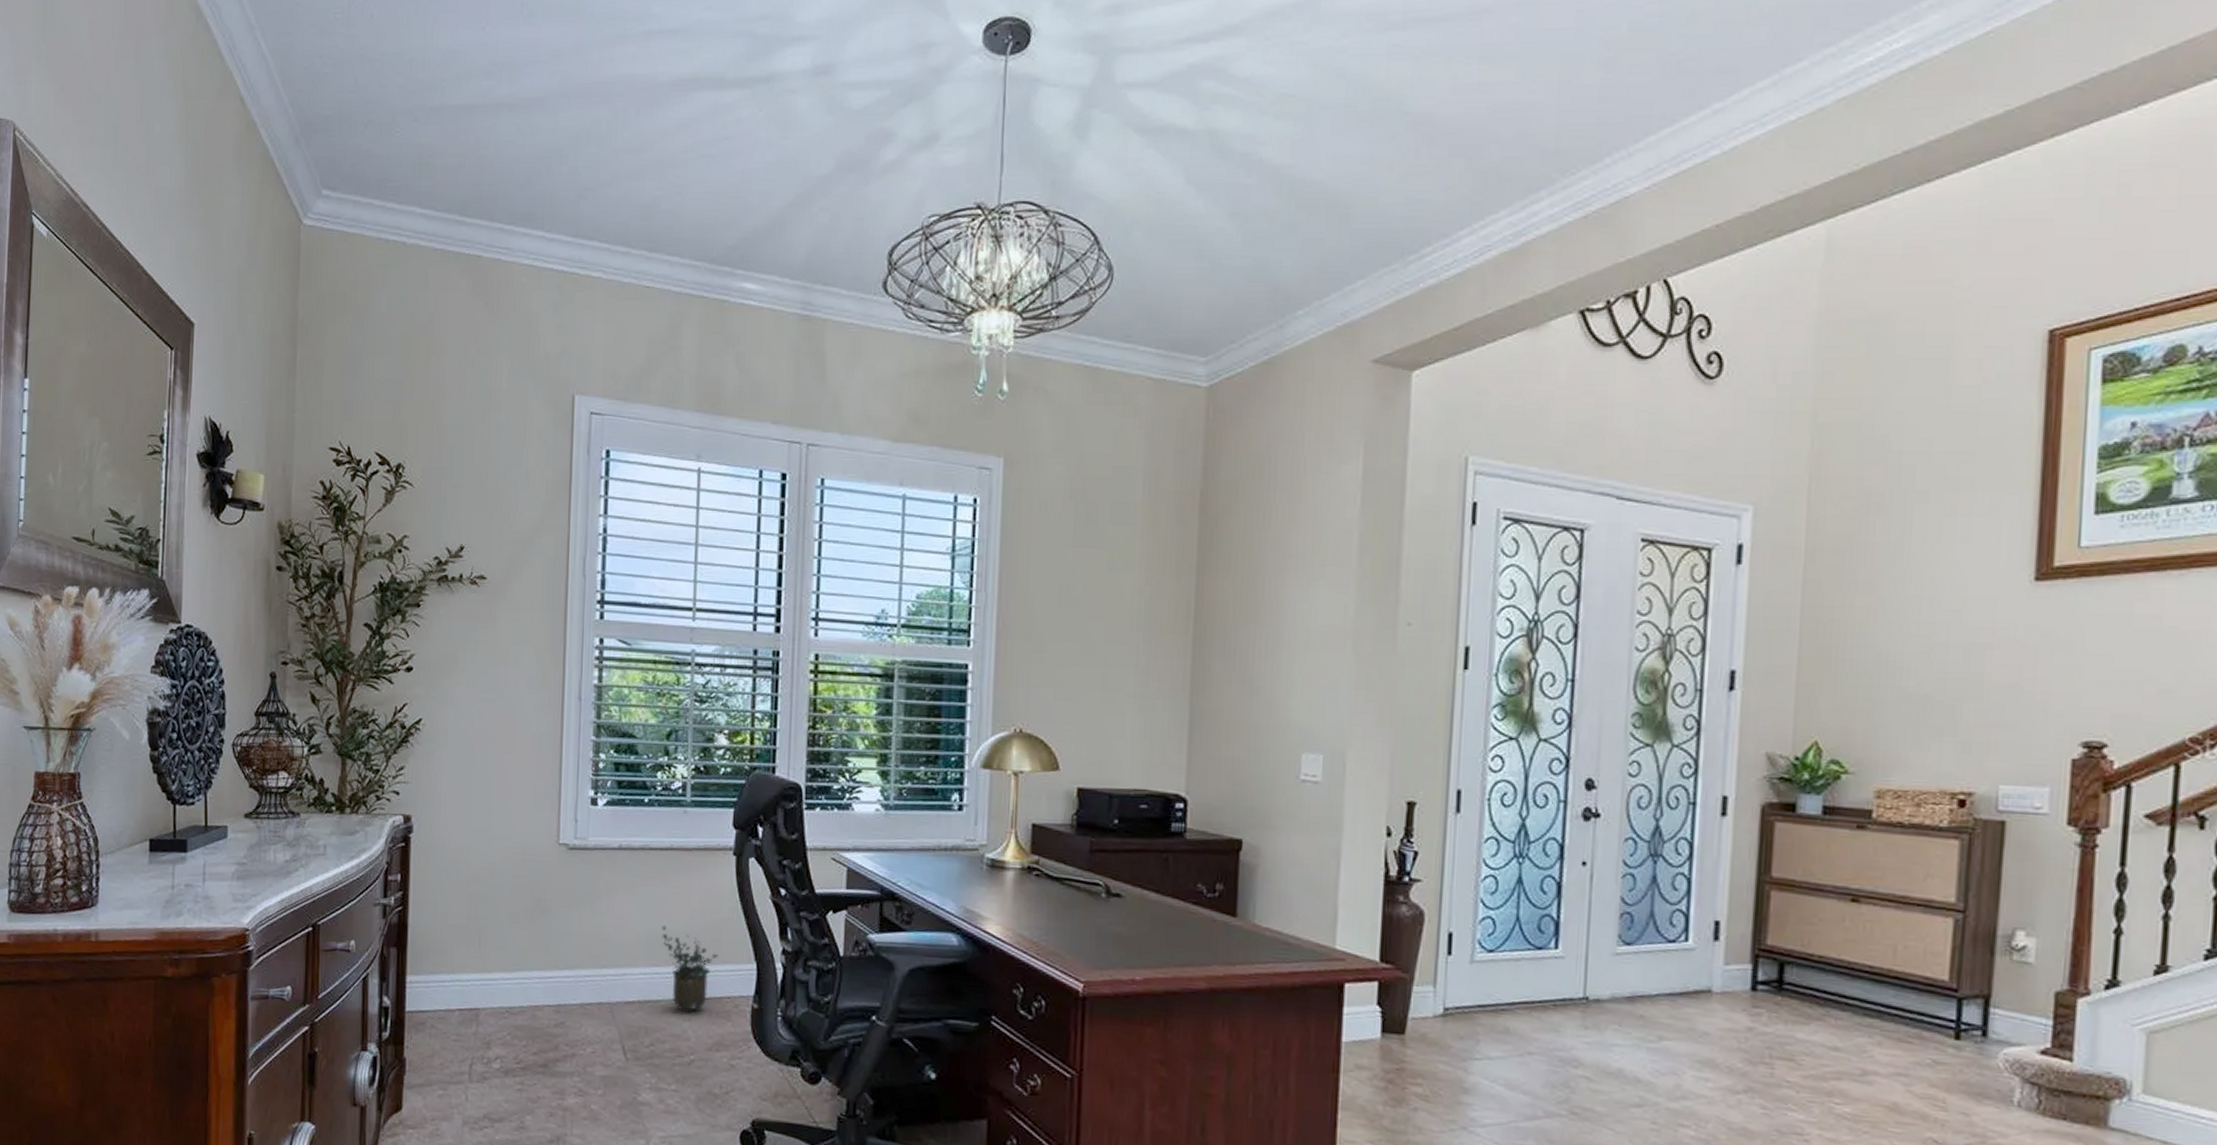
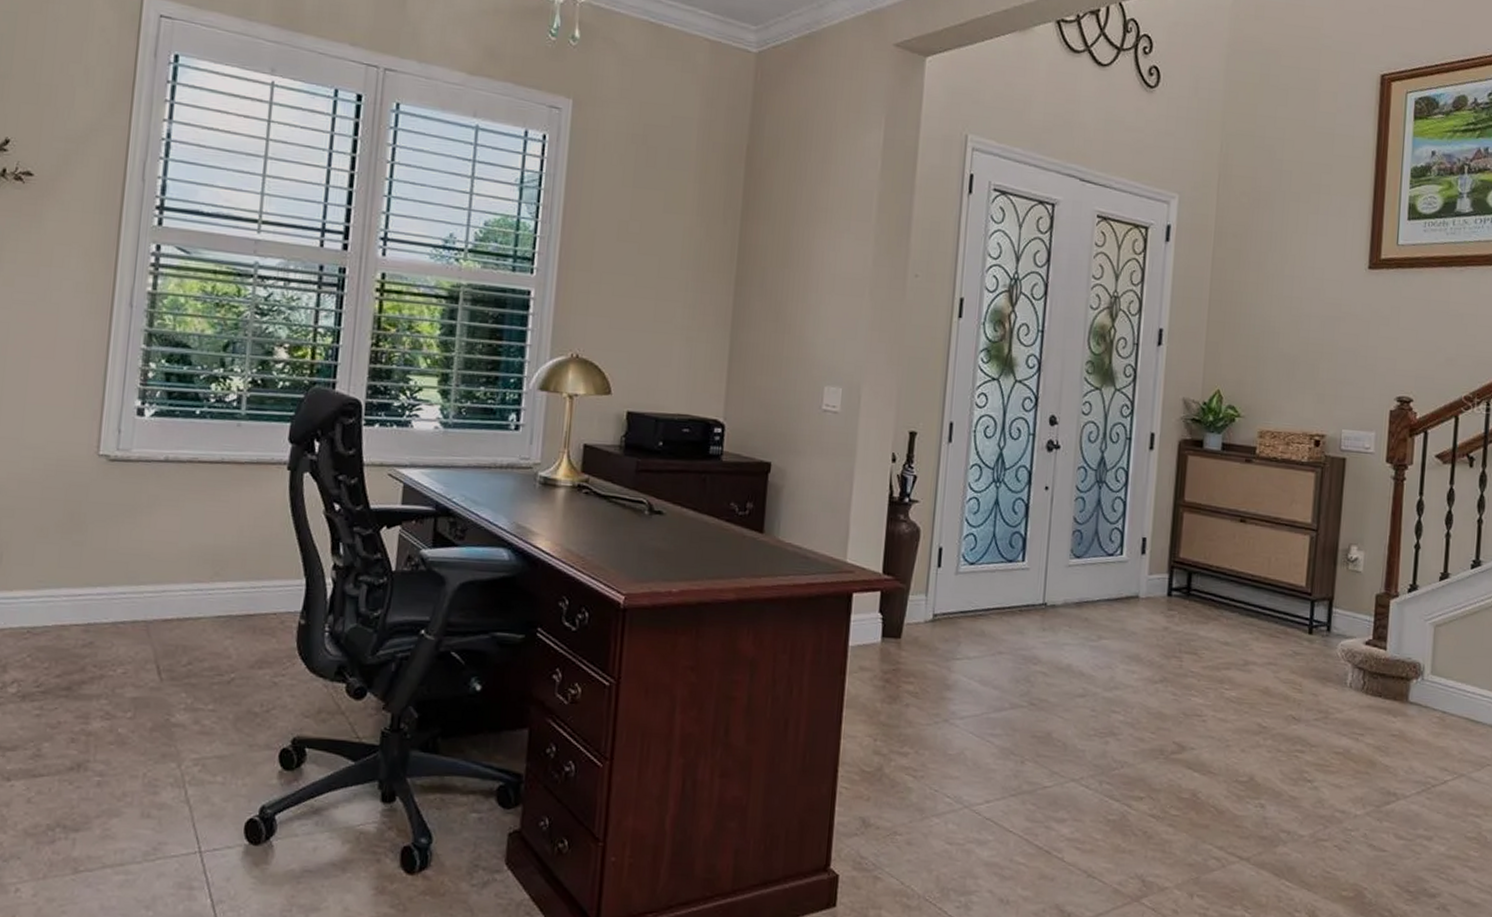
potted plant: present [661,925,718,1012] -> none [206,540,266,629]

